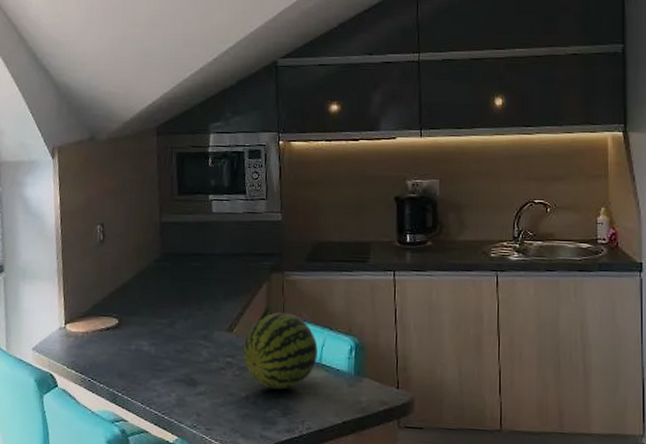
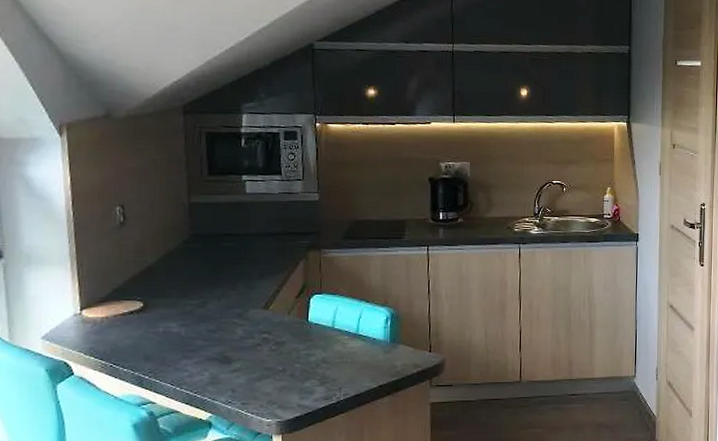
fruit: present [243,312,318,390] -> none [279,288,355,360]

